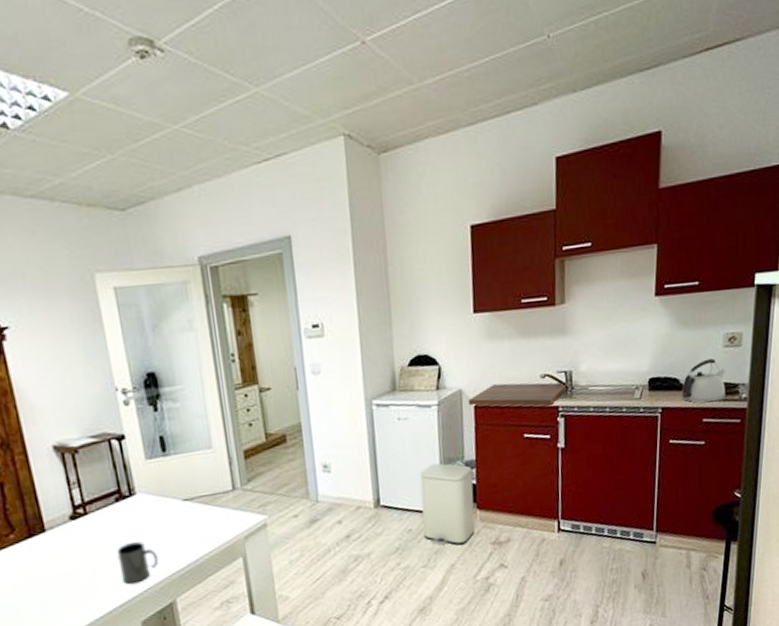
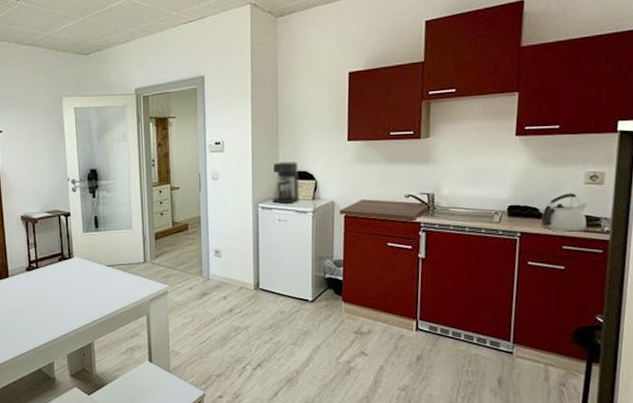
mug: present [116,541,159,585] -> none [55,293,85,325]
coffee maker: none [387,343,421,399] -> present [272,161,299,205]
pedal bin: present [419,463,475,546] -> none [294,259,340,330]

